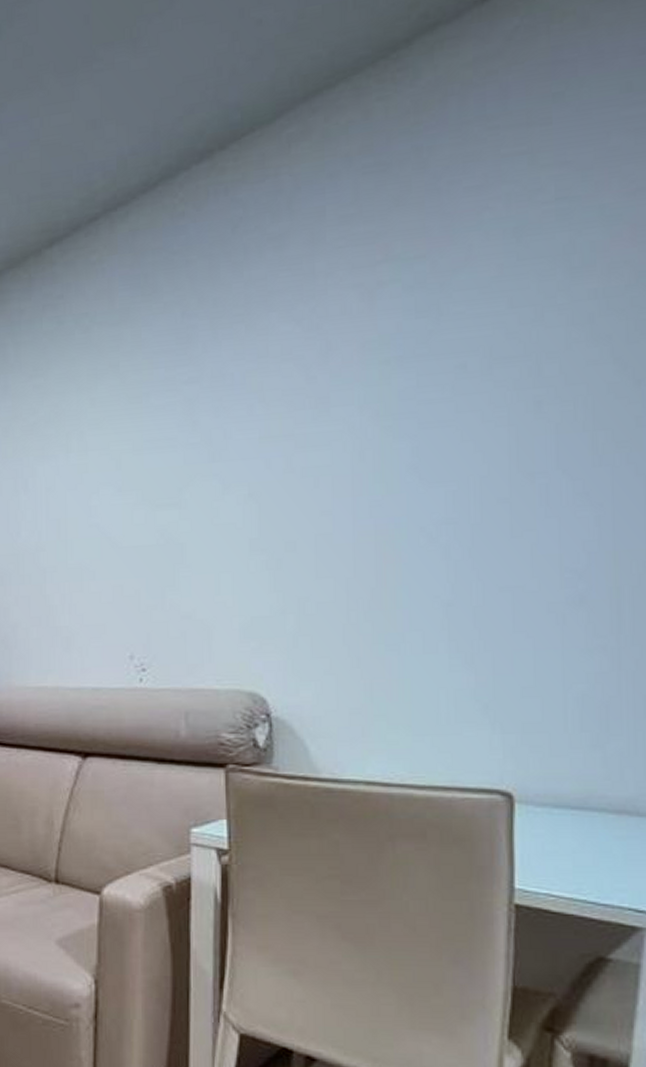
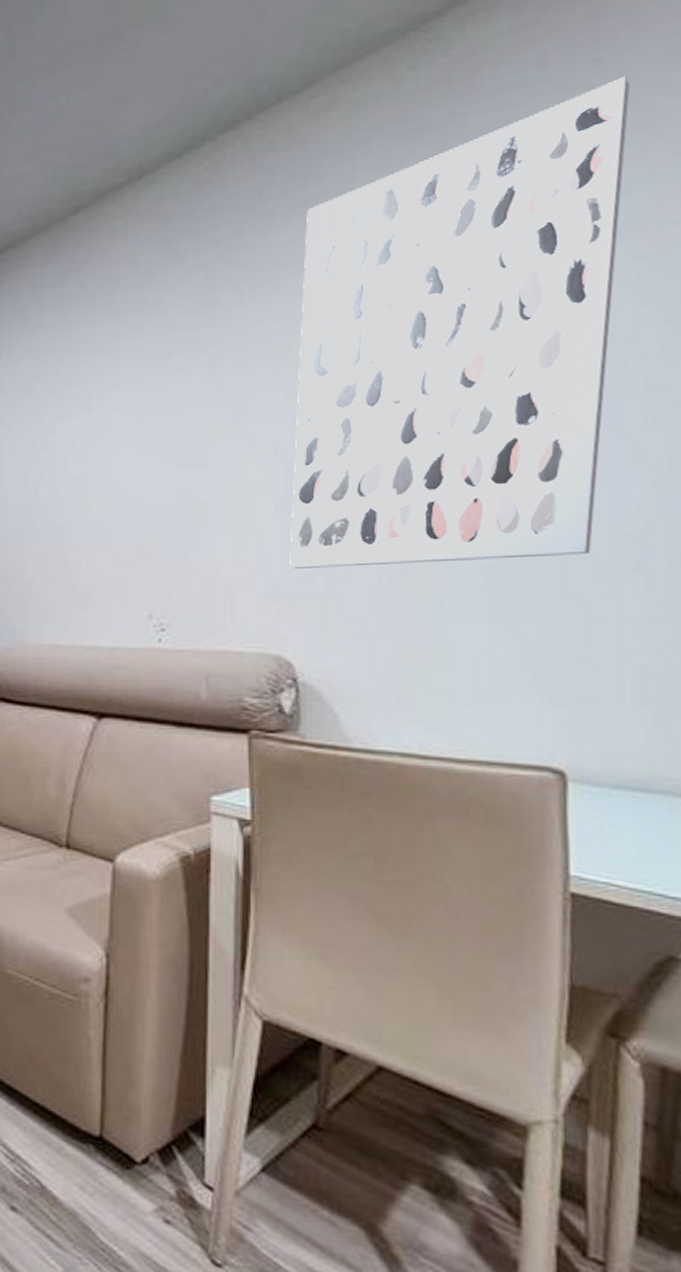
wall art: none [263,112,586,607] -> present [289,76,630,569]

